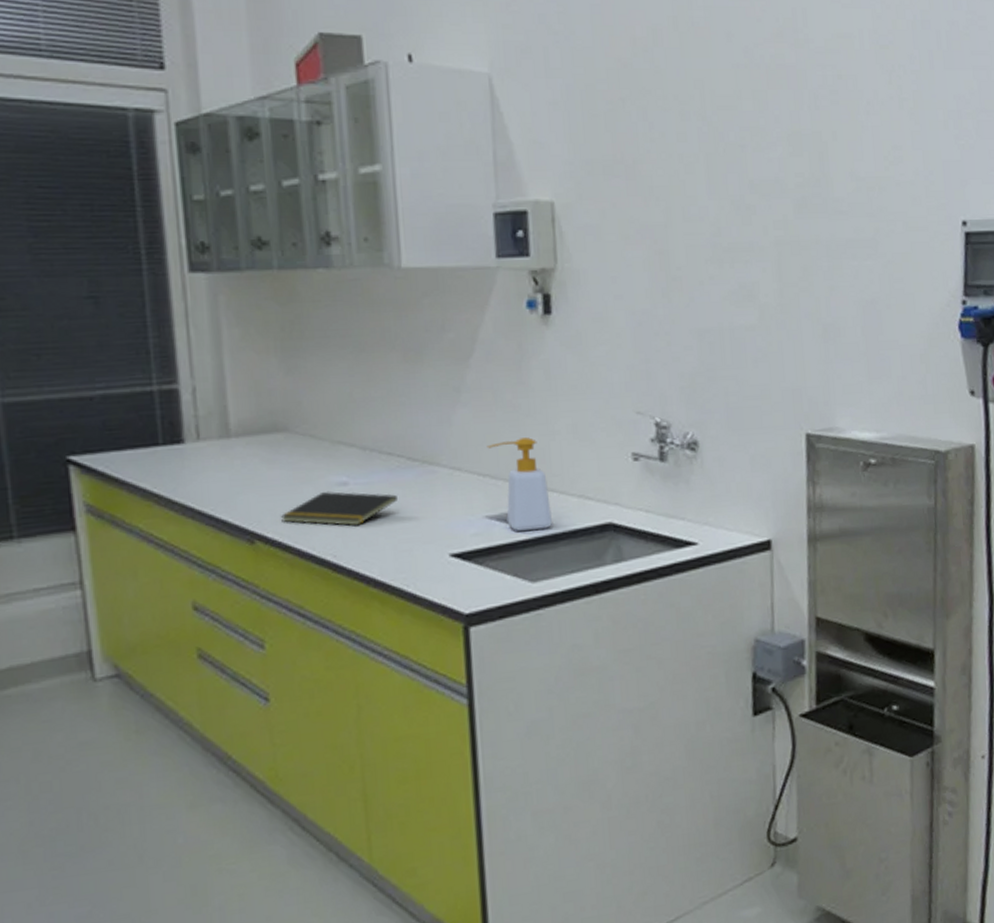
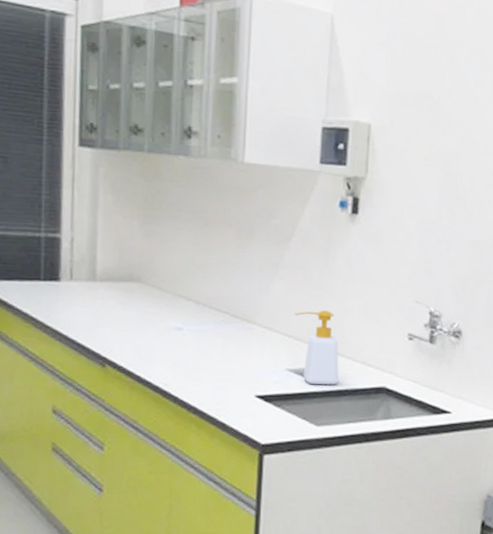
notepad: present [280,490,397,526] -> none [127,333,220,364]

